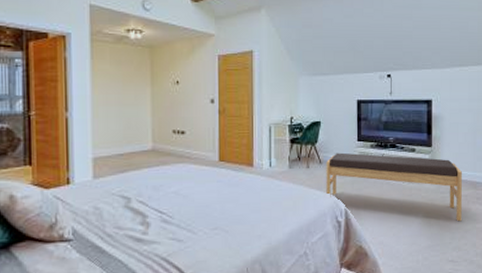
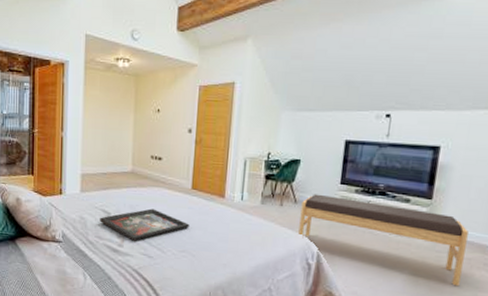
decorative tray: none [118,187,220,226] -> present [100,208,189,241]

